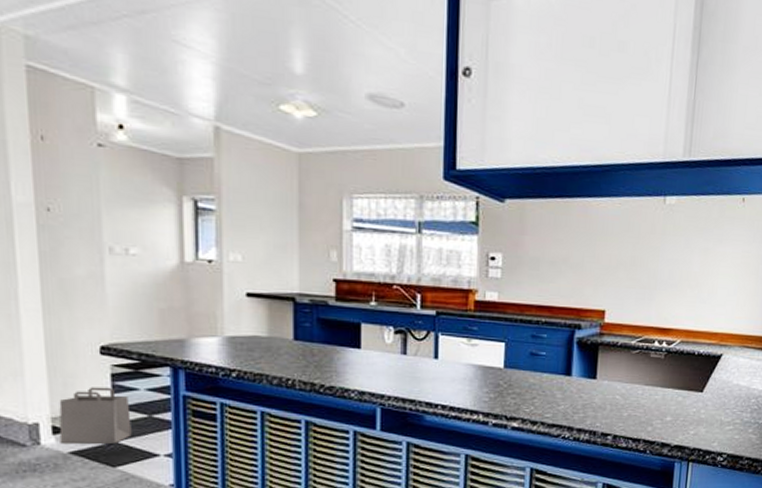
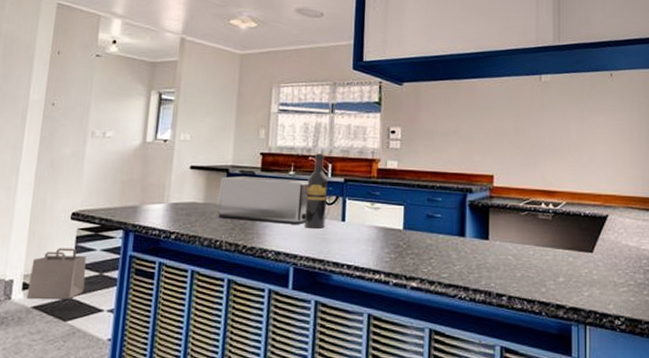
toaster: none [287,306,394,363] -> present [218,176,309,225]
wine bottle: none [391,281,418,368] -> present [304,153,329,230]

